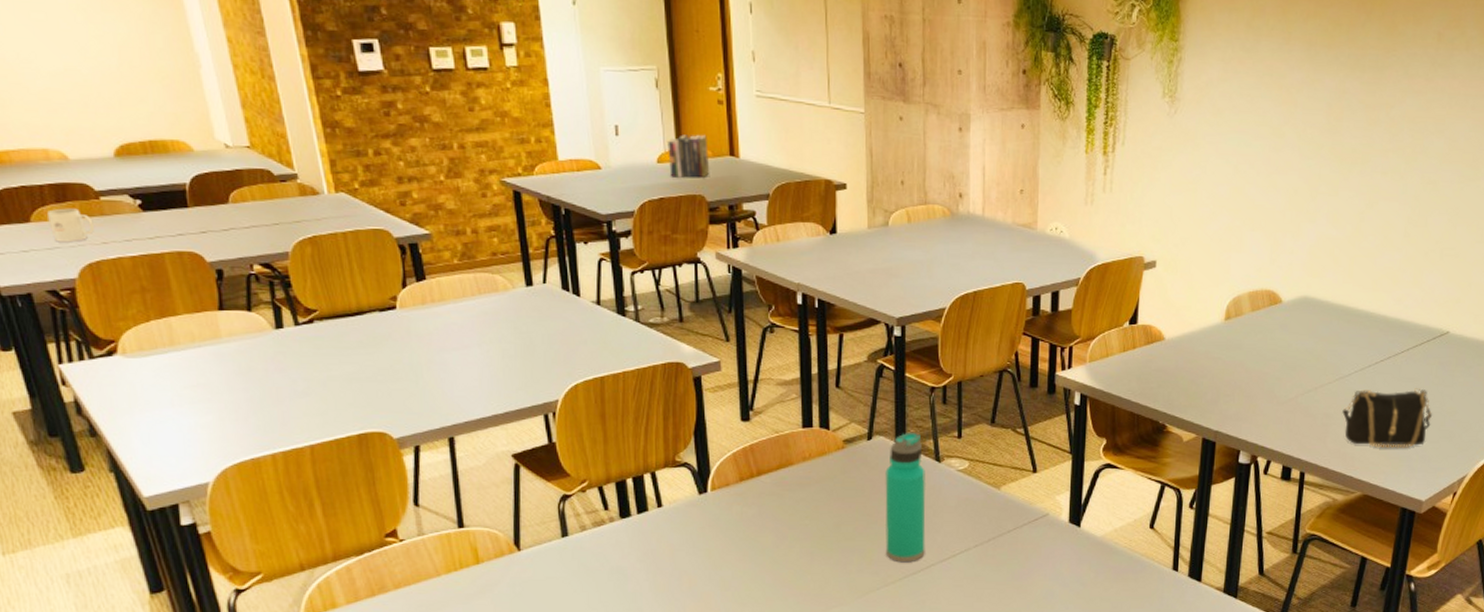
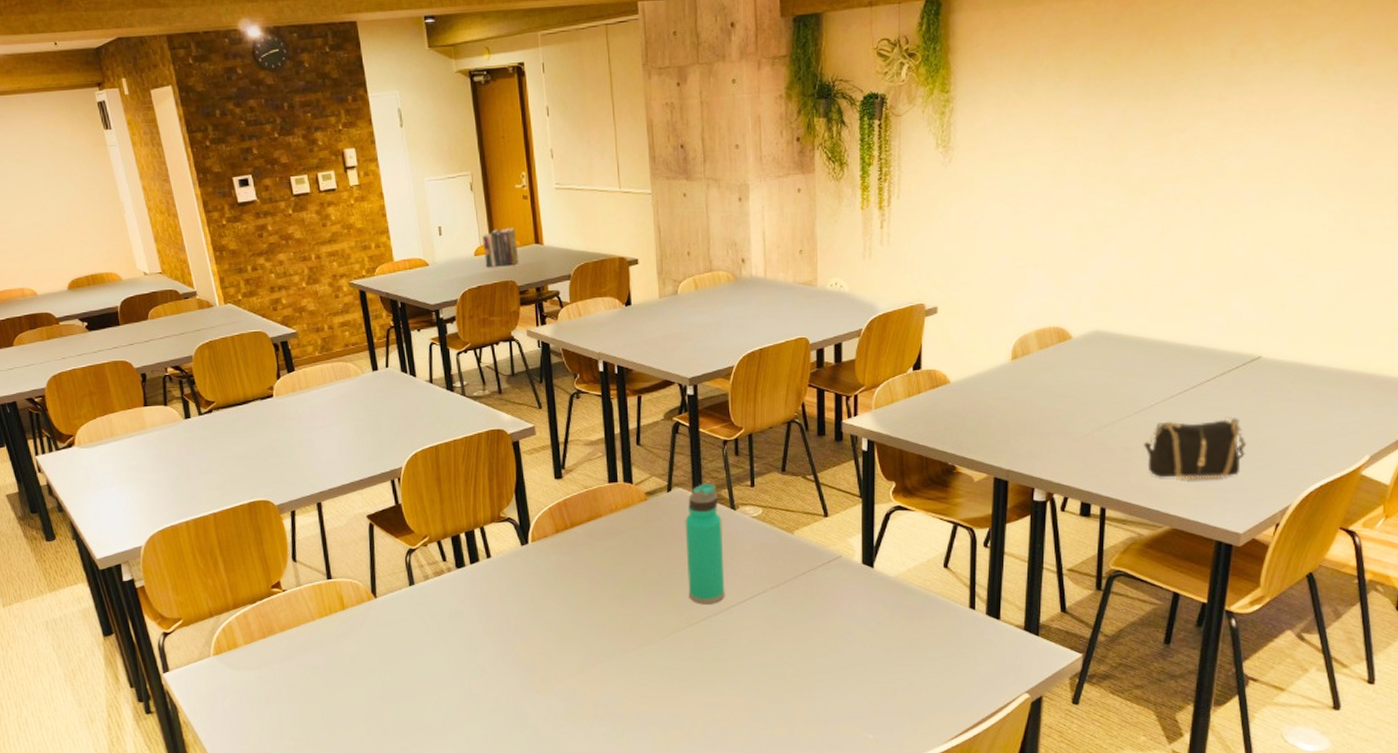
mug: present [47,208,94,243] -> none [25,333,56,360]

